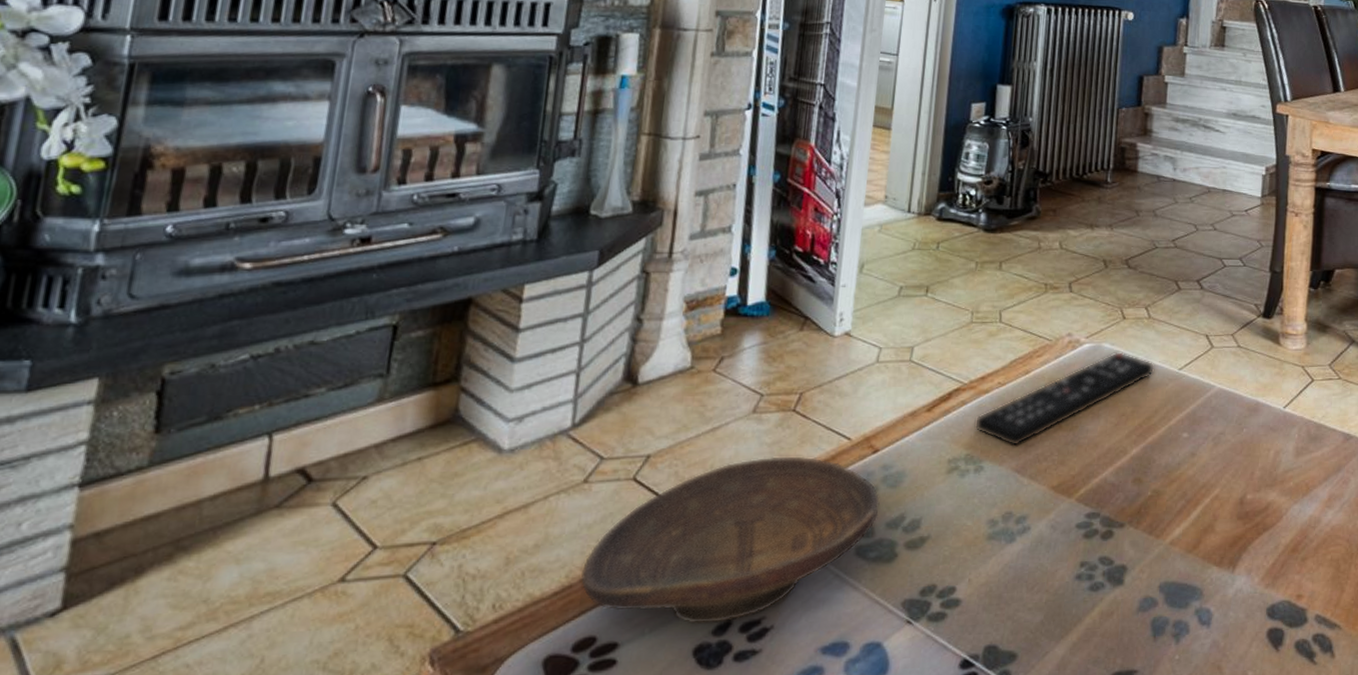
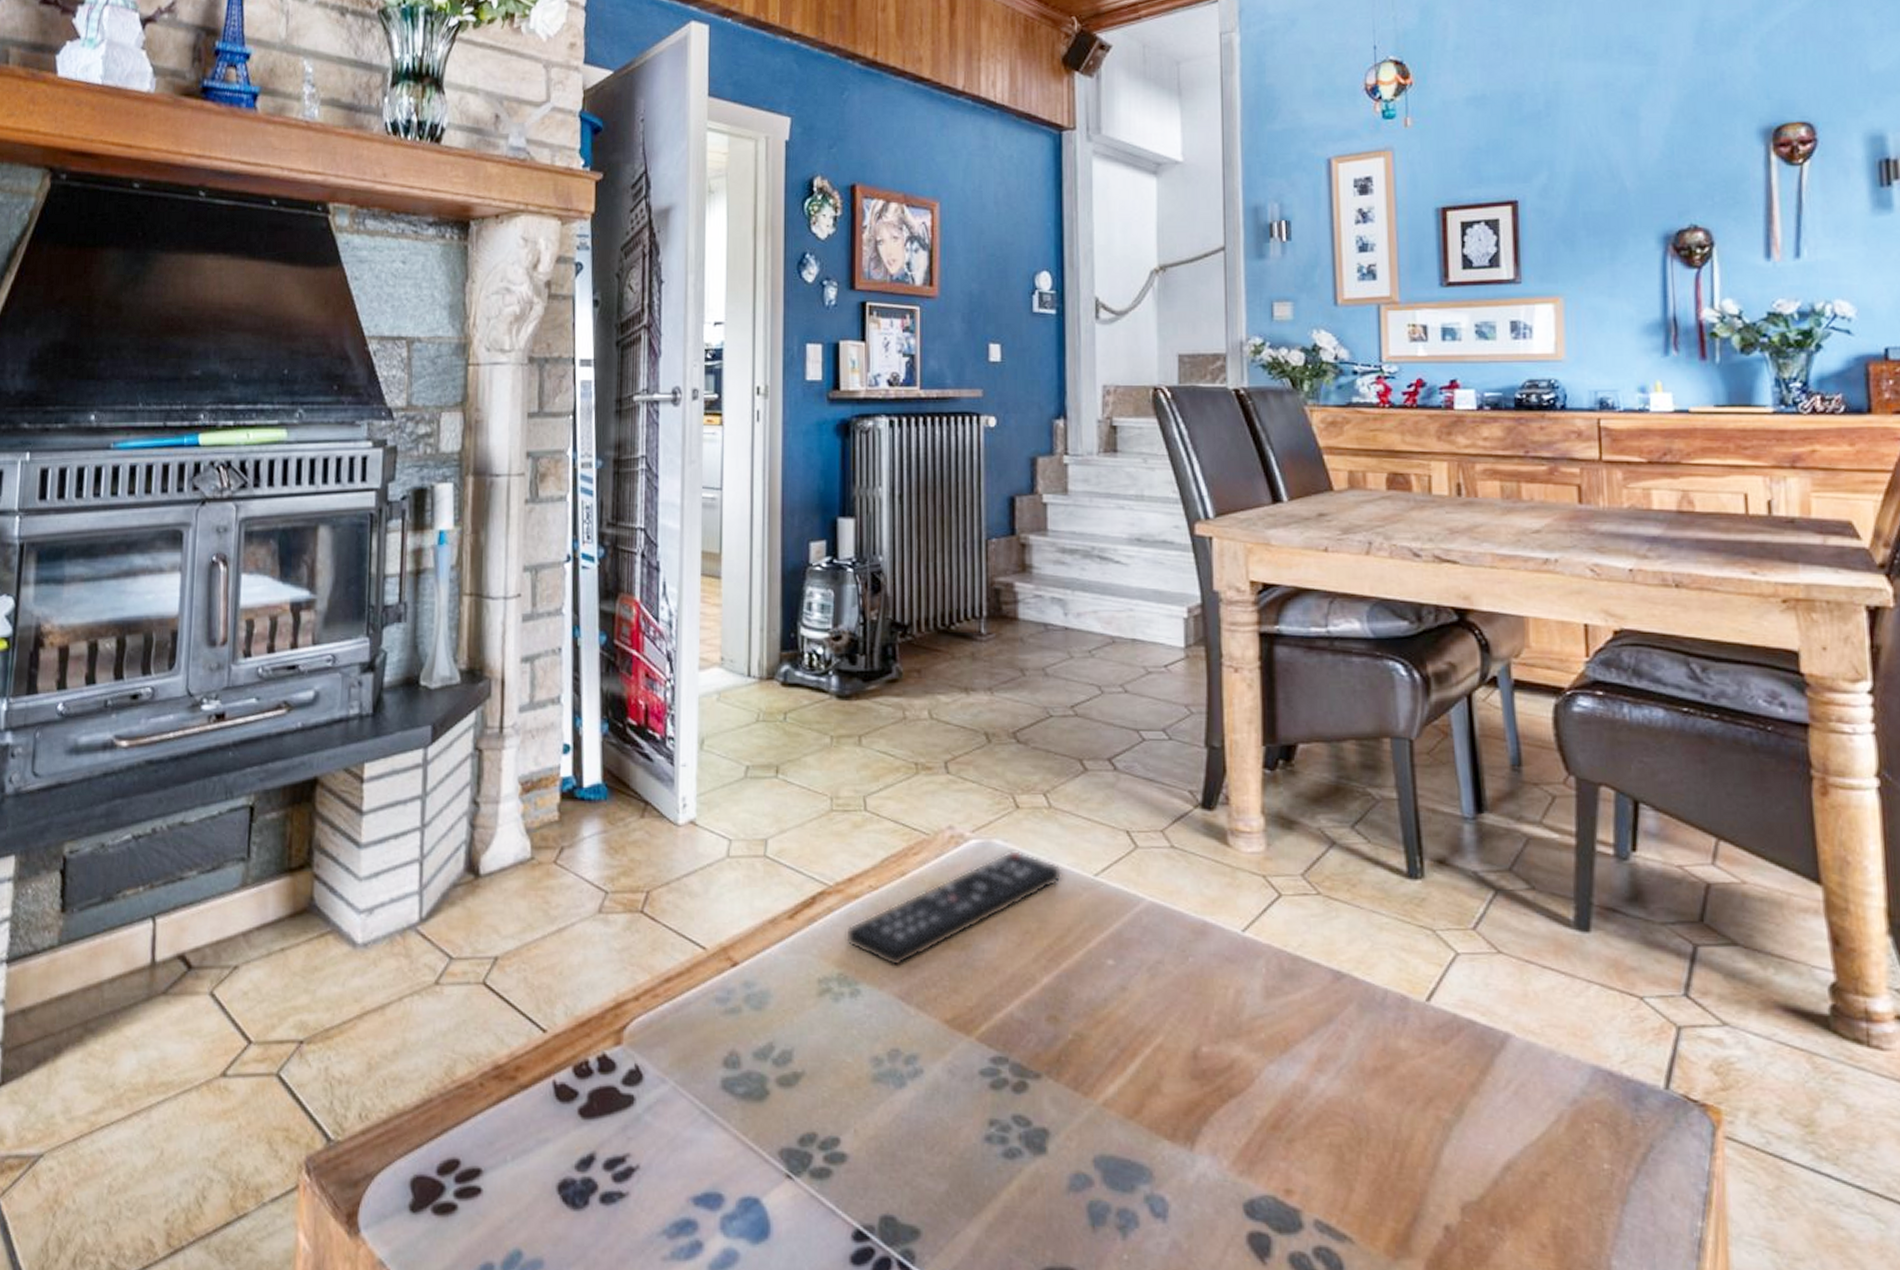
decorative bowl: present [580,456,880,624] -> none [439,965,744,1156]

